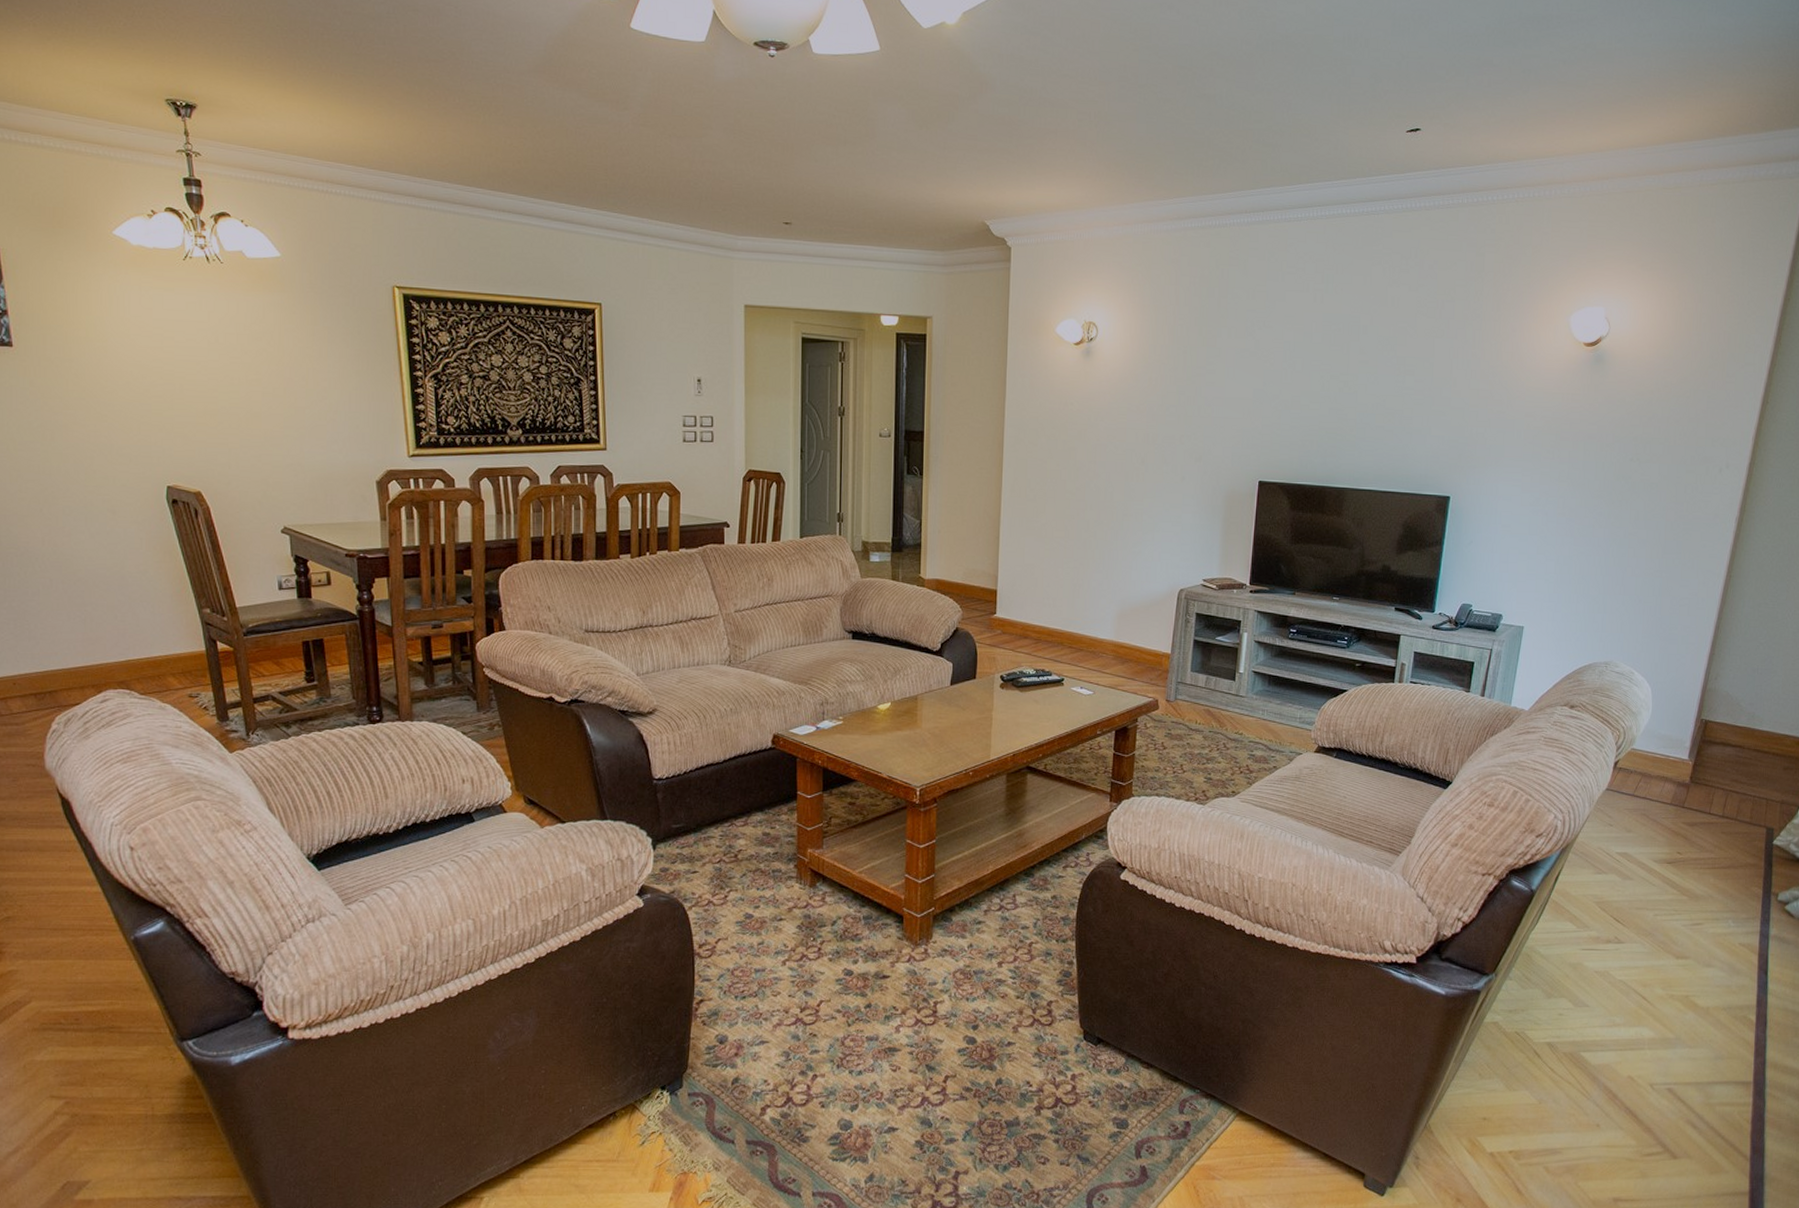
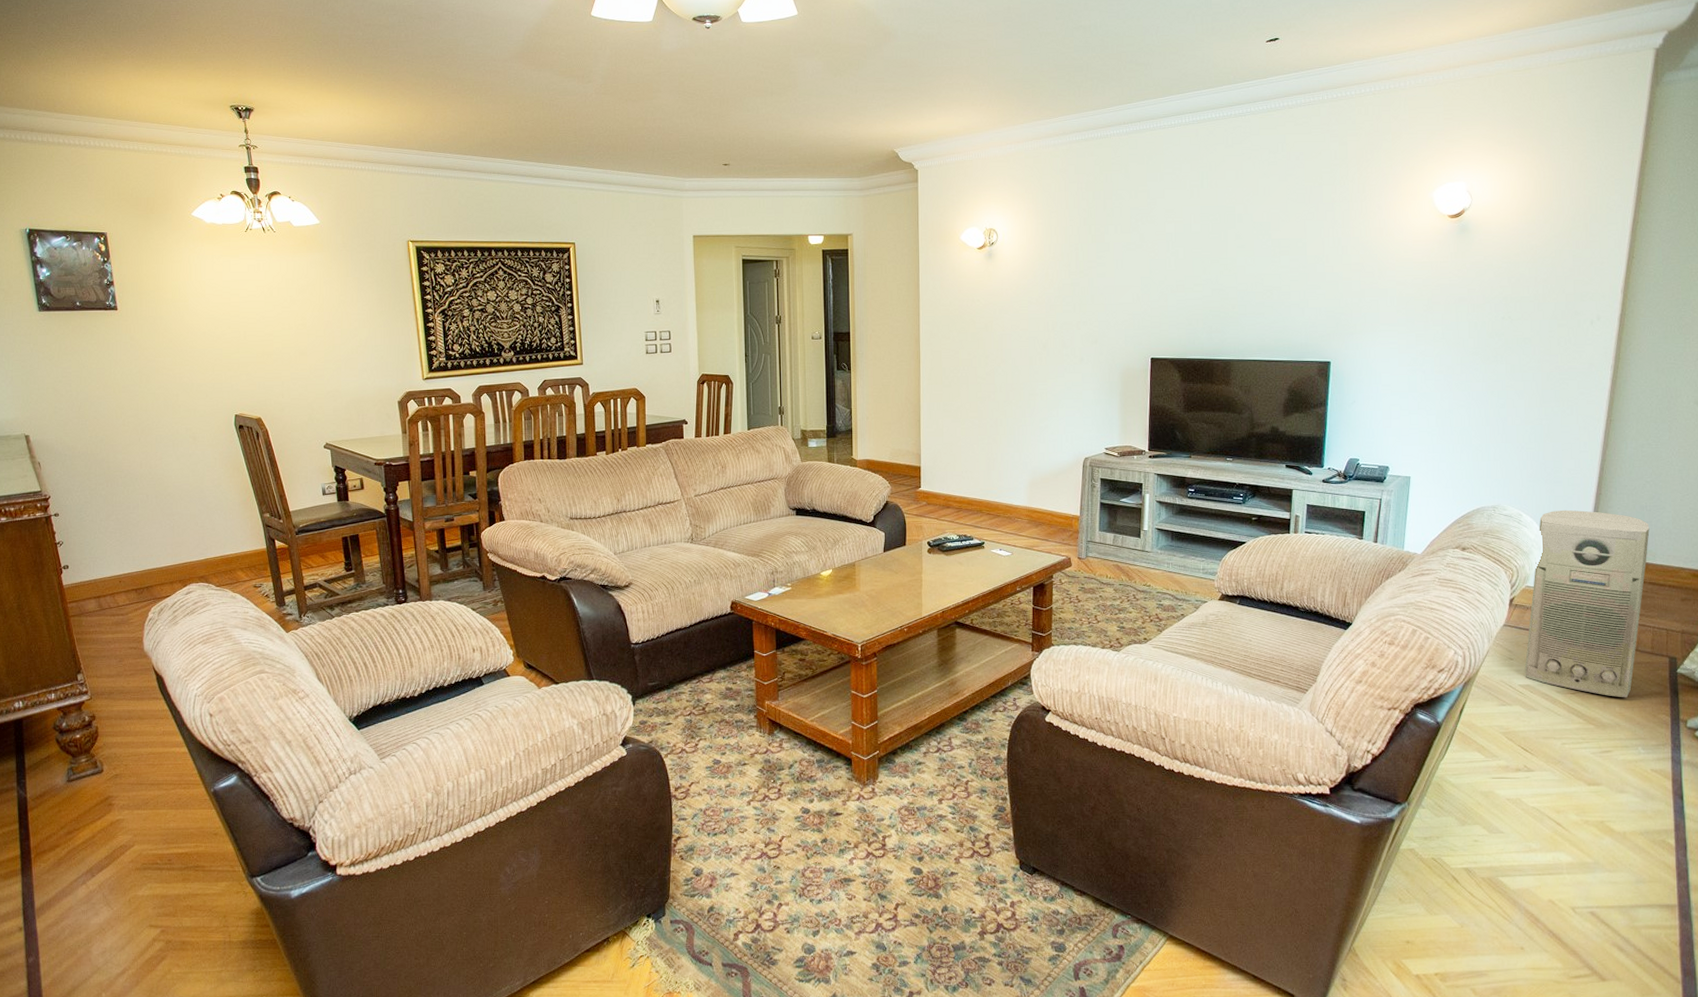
air purifier: none [1623,669,1759,869] -> present [1524,509,1650,698]

